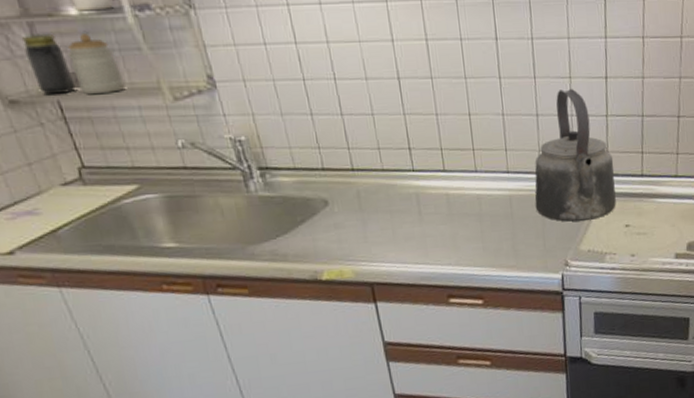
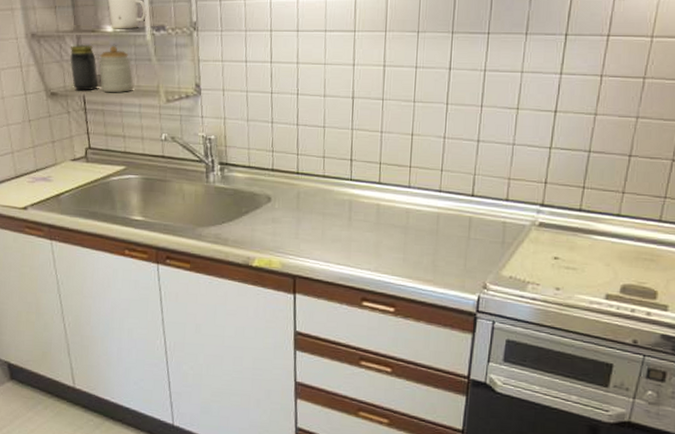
kettle: present [534,88,616,222] -> none [462,118,551,247]

